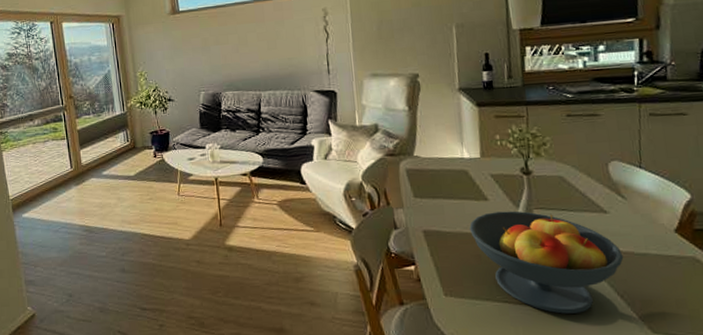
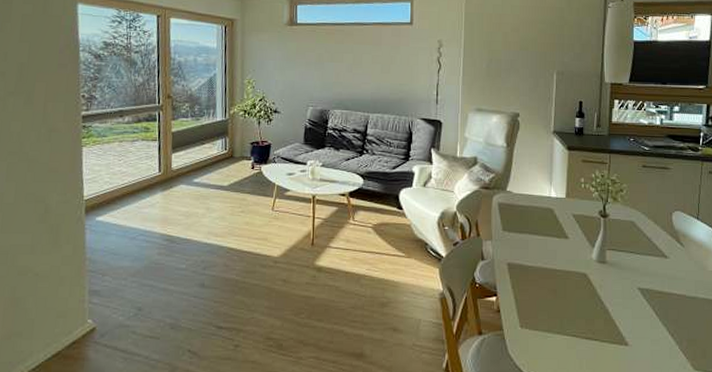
fruit bowl: present [470,211,624,314] -> none [550,250,677,349]

